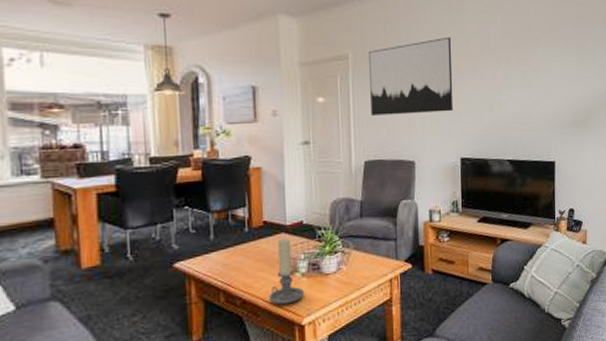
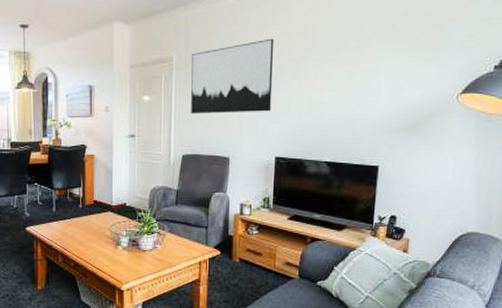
candle holder: present [268,238,304,305] -> none [96,216,124,271]

